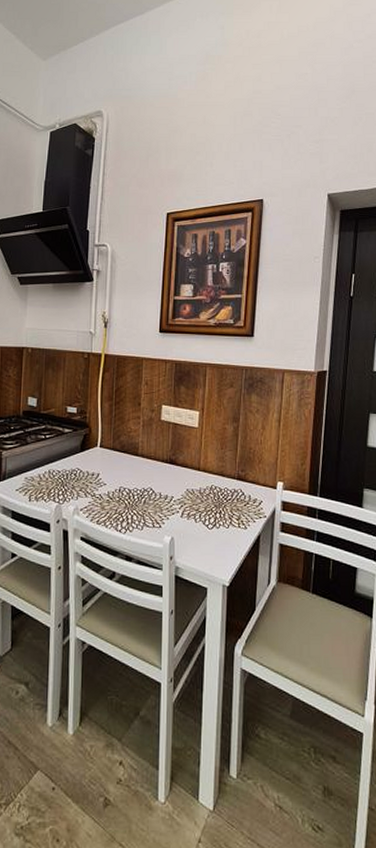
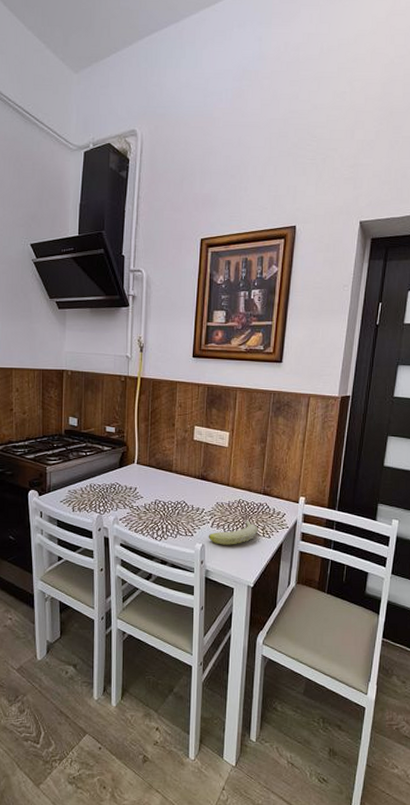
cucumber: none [177,508,233,538] -> present [208,520,258,545]

